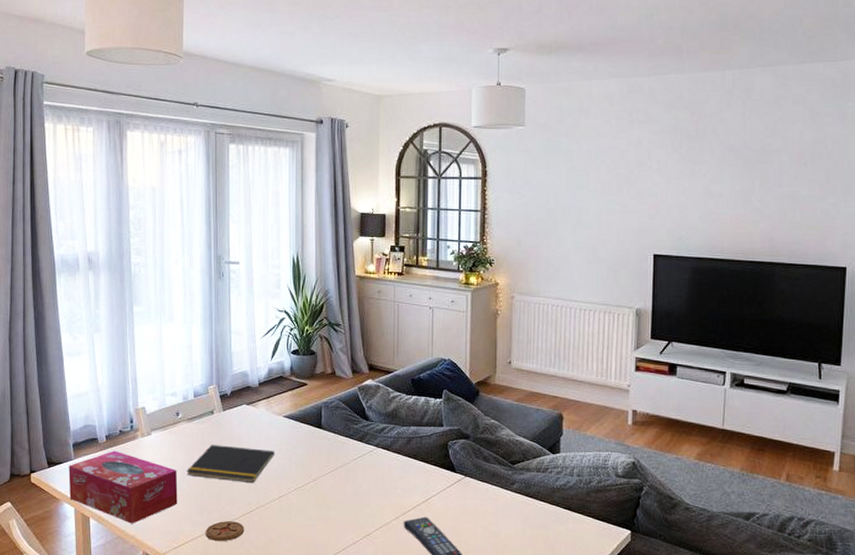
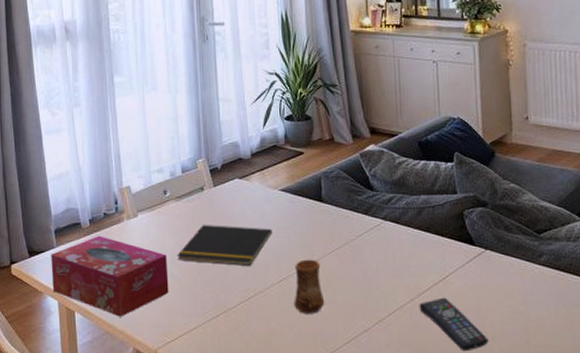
coaster: present [205,521,245,542] -> none [200,310,244,334]
cup: none [291,479,319,527] -> present [294,259,325,314]

